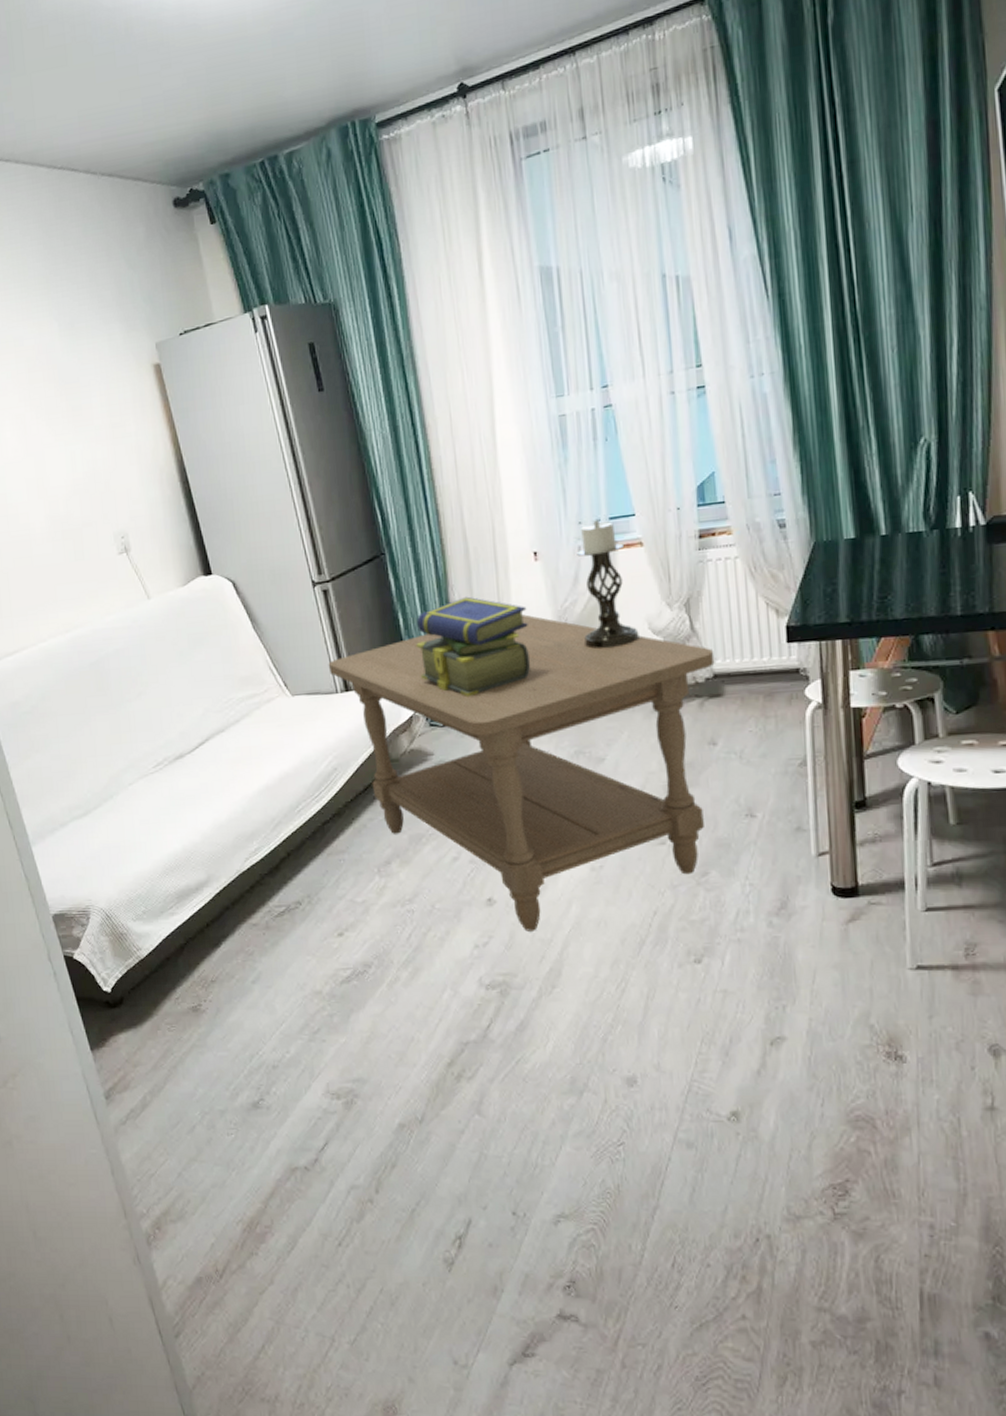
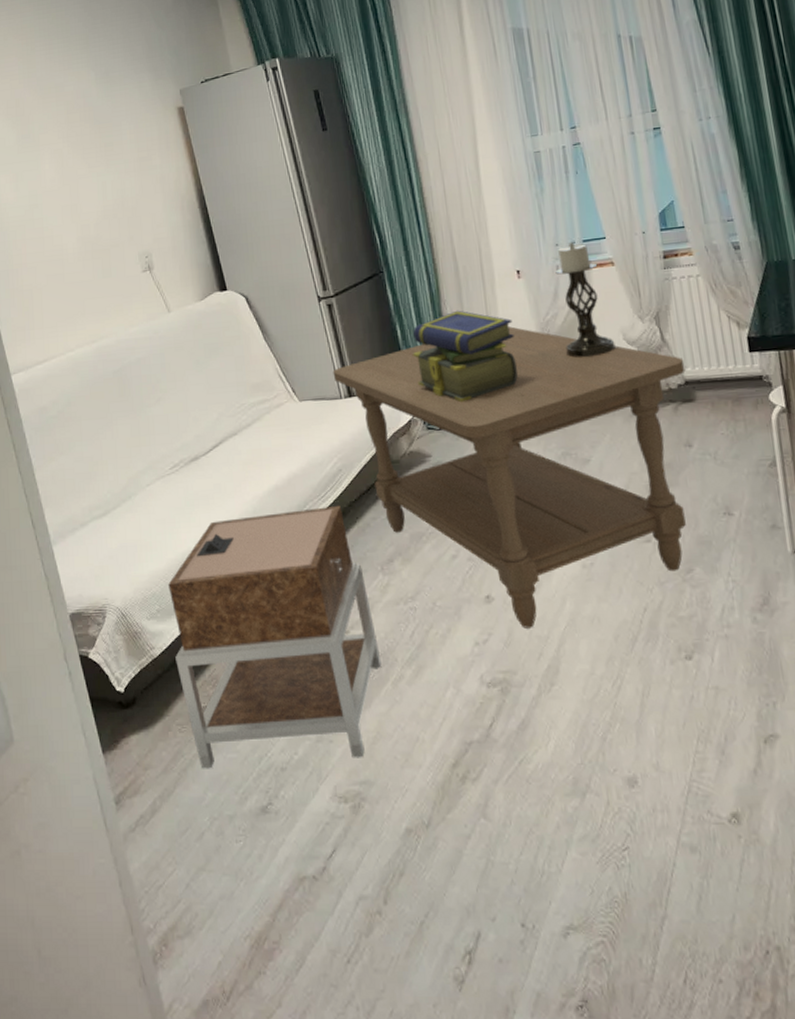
nightstand: none [154,805,377,1066] -> present [168,505,382,769]

